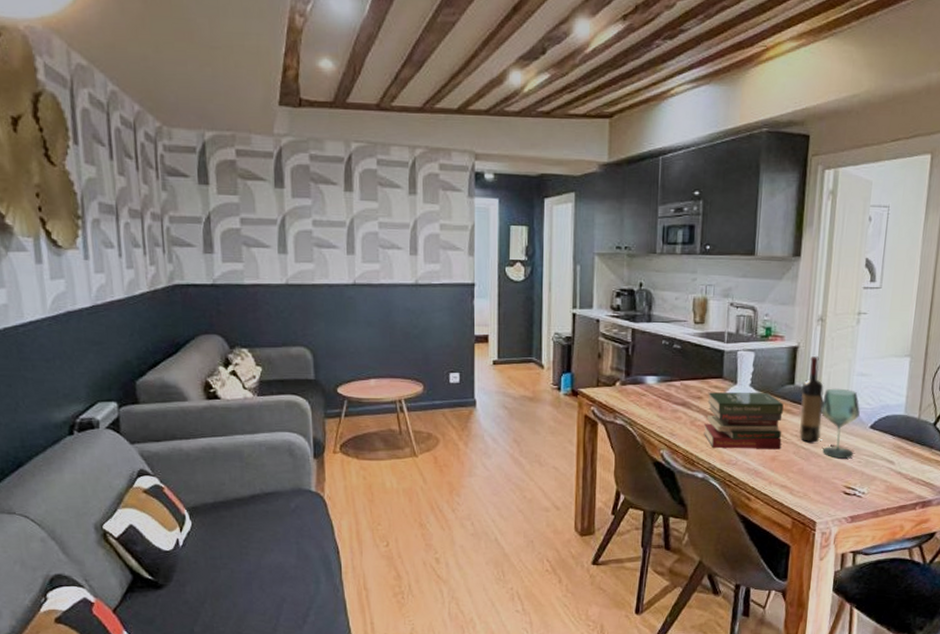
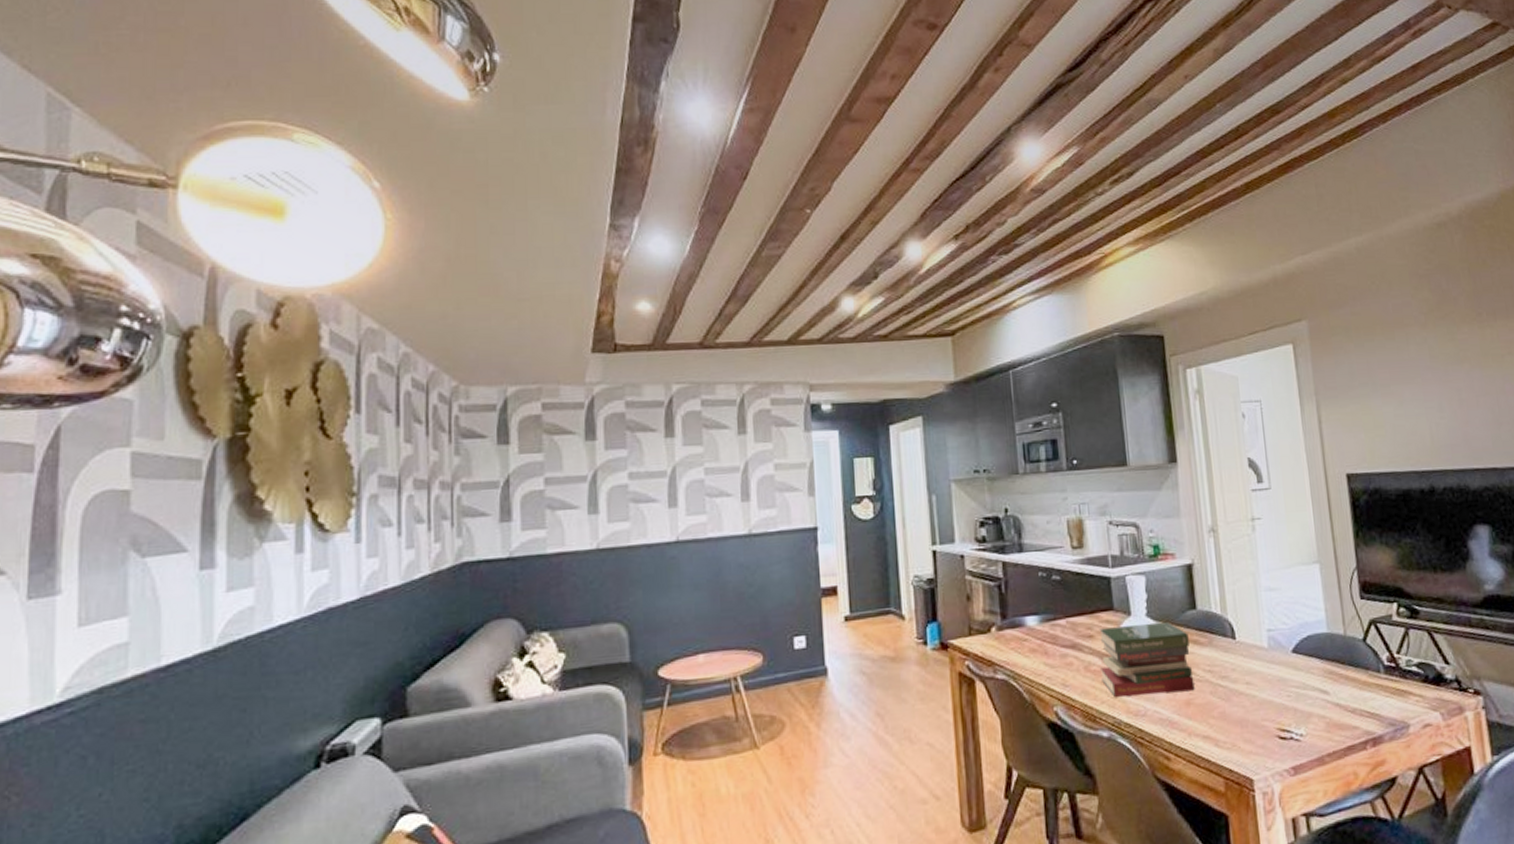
wine bottle: present [798,355,824,443] -> none [1205,572,1239,679]
wine glass: present [820,388,860,458] -> none [1231,608,1279,694]

